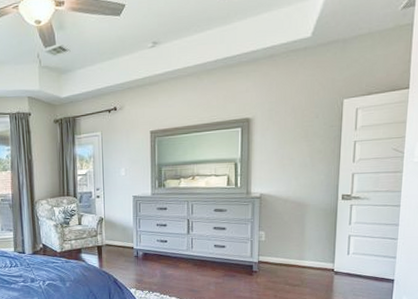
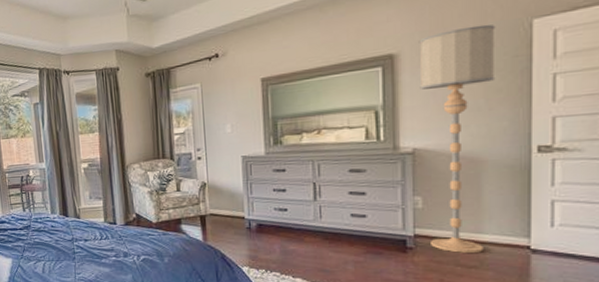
floor lamp: none [267,100,319,275] -> present [418,24,496,253]

